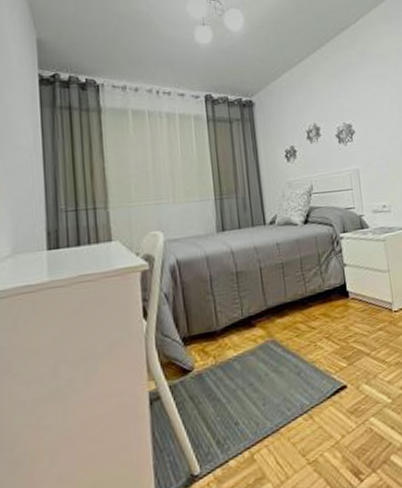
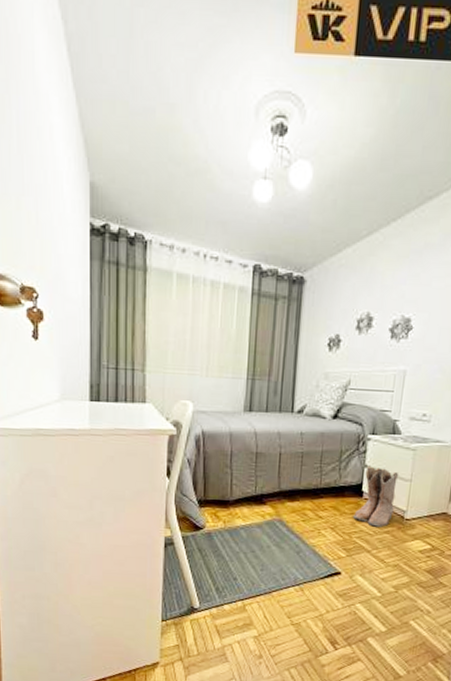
boots: none [345,263,382,326] -> present [353,466,399,527]

